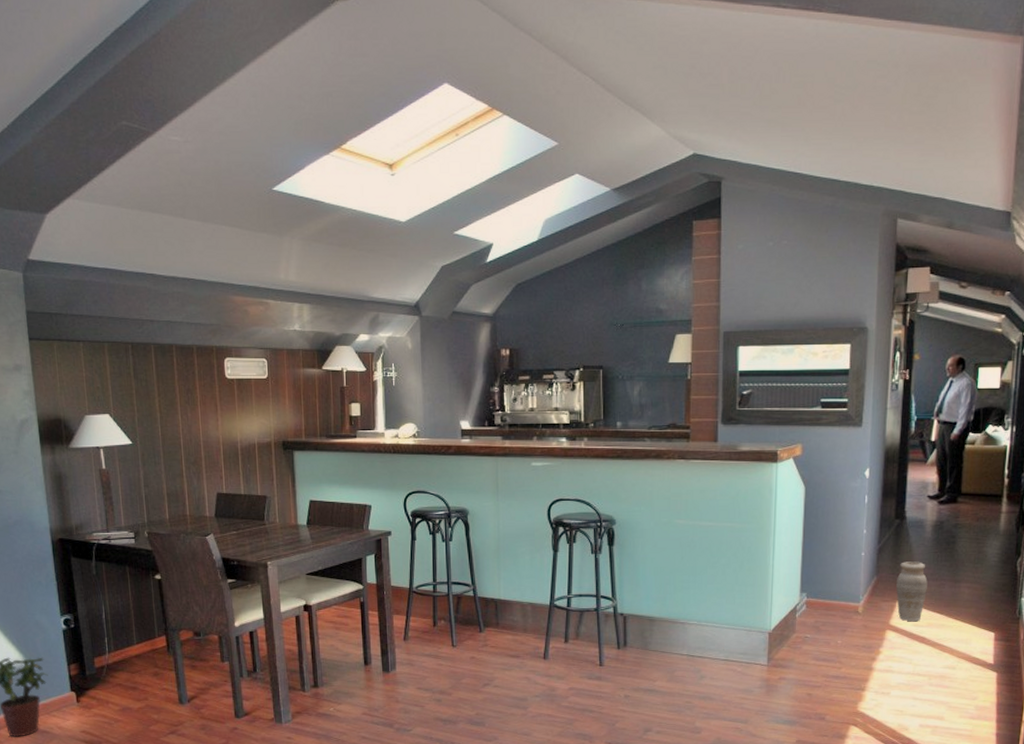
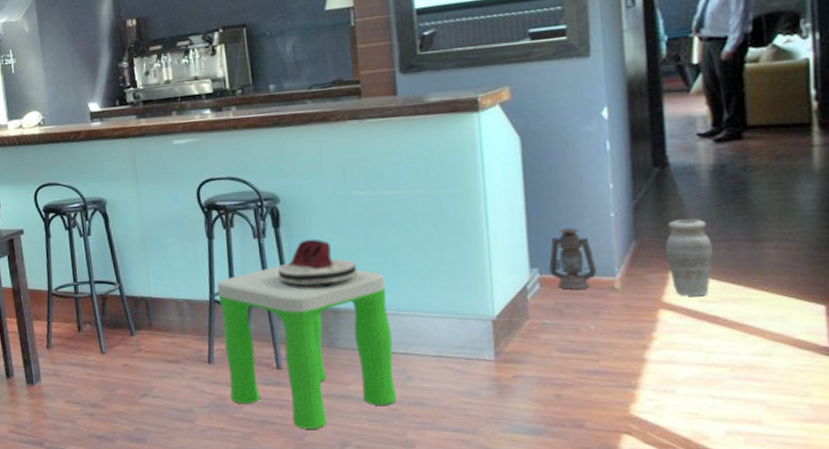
stool: none [557,577,693,717] -> present [216,264,396,429]
handbag: none [608,557,671,599] -> present [277,239,358,288]
lantern: none [814,562,847,611] -> present [549,228,597,290]

